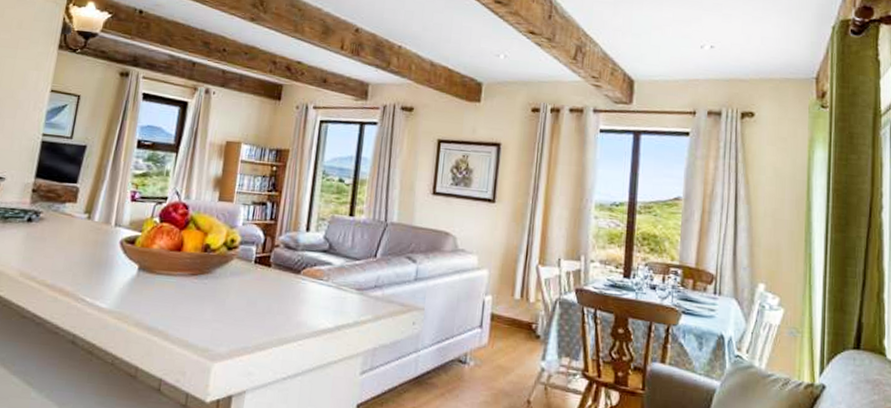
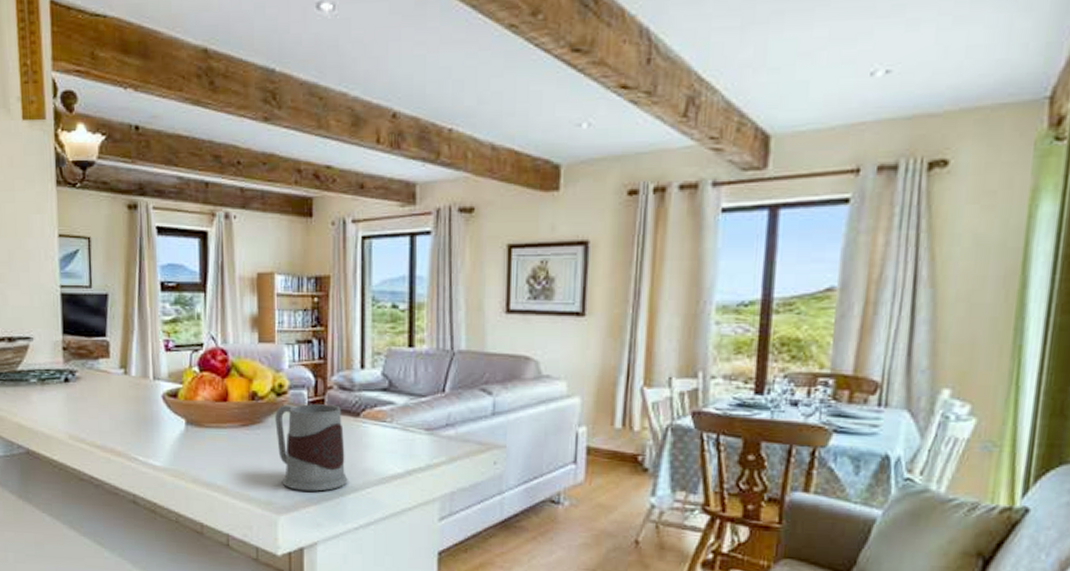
mug: none [220,258,284,341] -> present [275,404,348,492]

